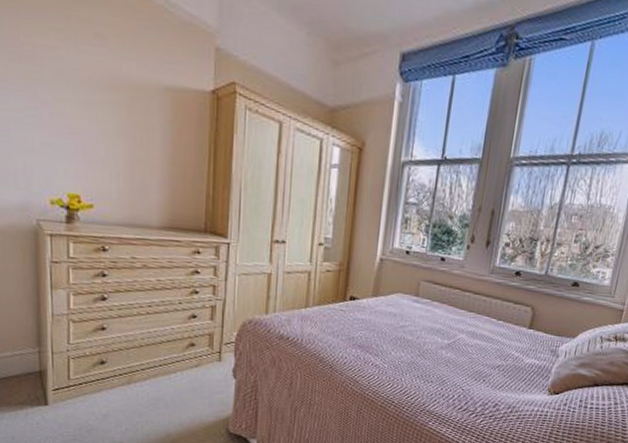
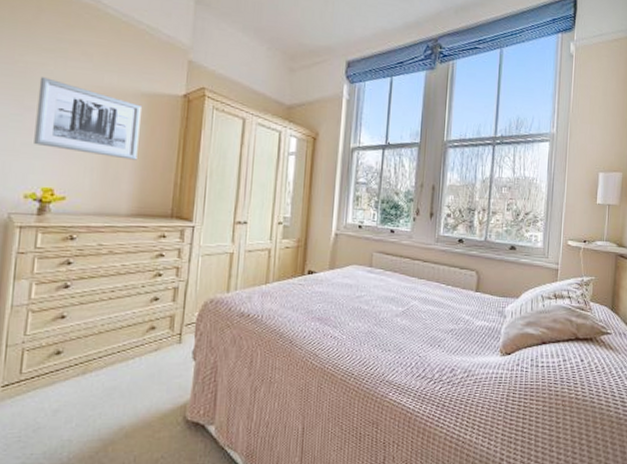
wall art: none [51,64,165,167] -> present [34,77,141,160]

